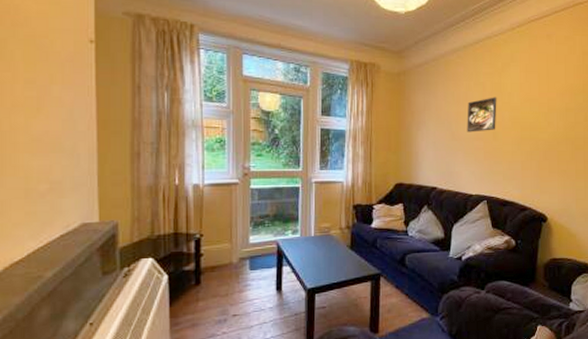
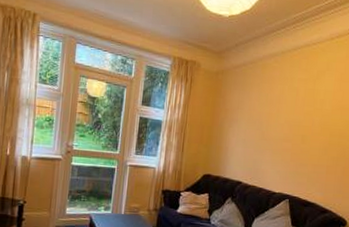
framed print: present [467,97,497,132] -> none [276,102,309,134]

